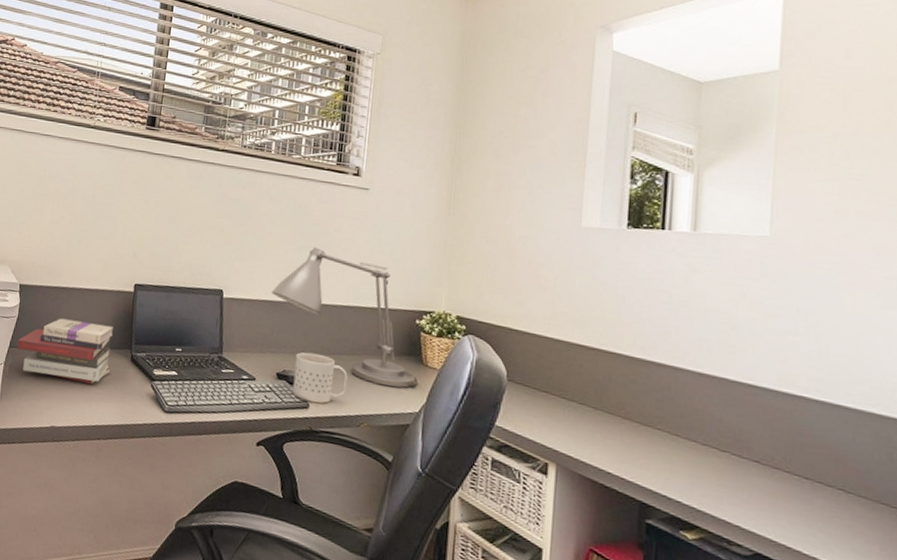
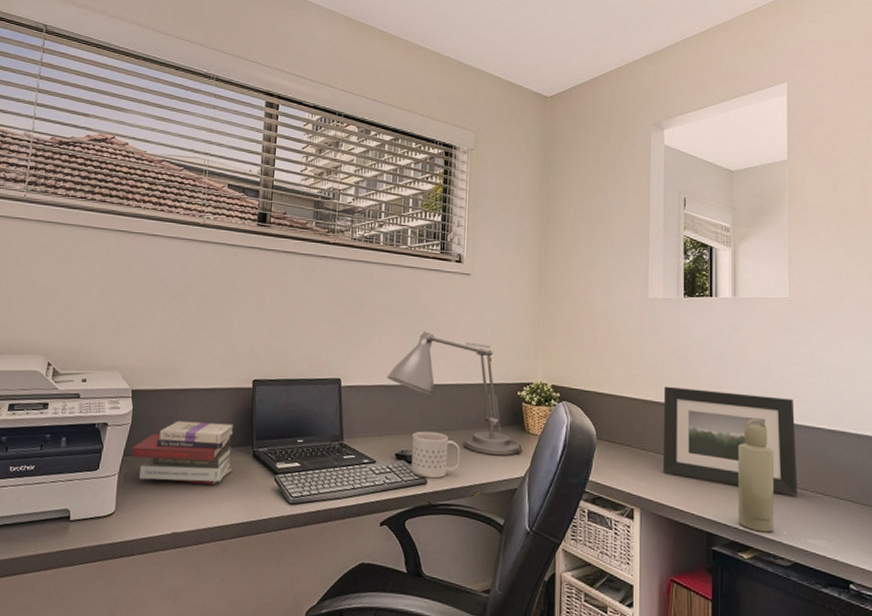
picture frame: none [587,328,769,474] -> present [662,386,798,496]
bottle: none [682,377,738,513] -> present [738,419,775,533]

